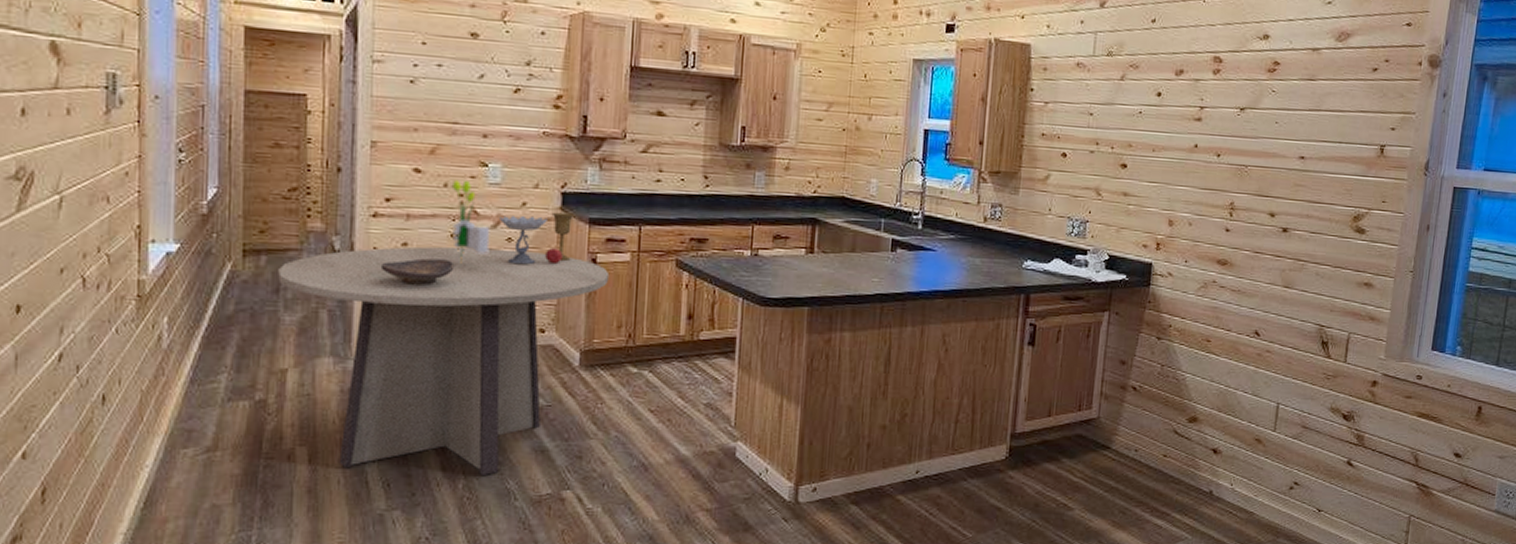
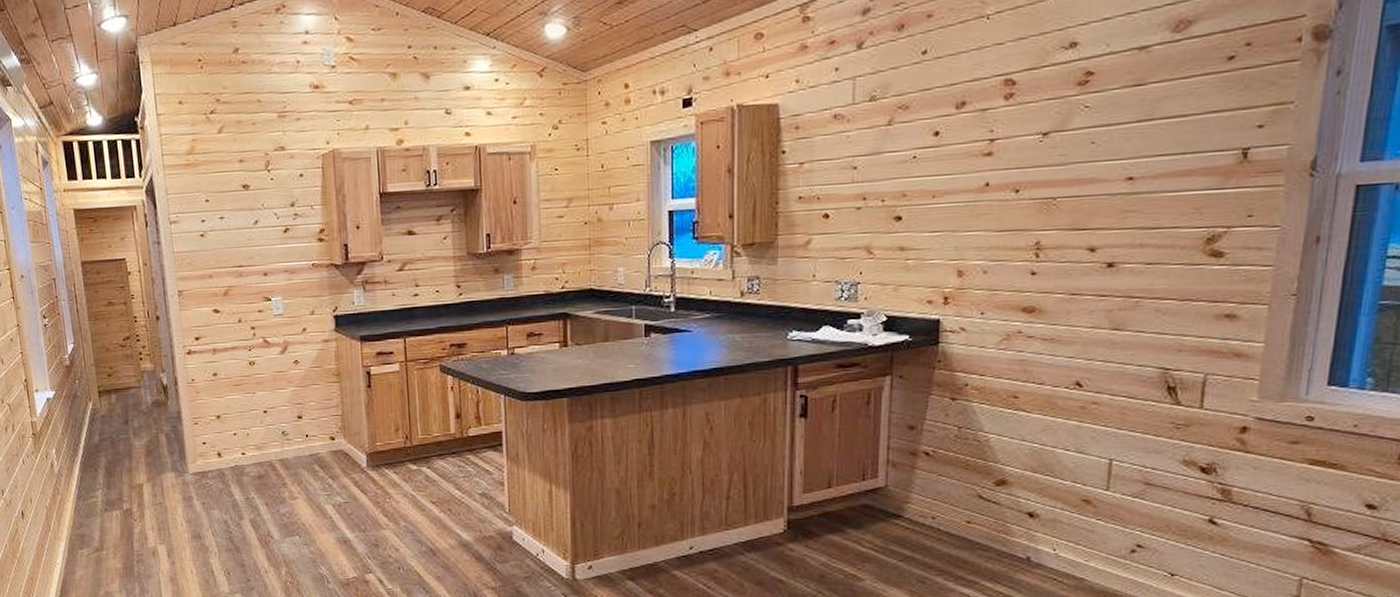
dining table: present [278,246,610,477] -> none [125,370,384,564]
decorative bowl: present [380,258,455,287] -> none [199,384,256,409]
bouquet: present [451,179,490,264] -> none [244,314,282,386]
goblet: present [498,212,575,265] -> none [285,333,348,383]

